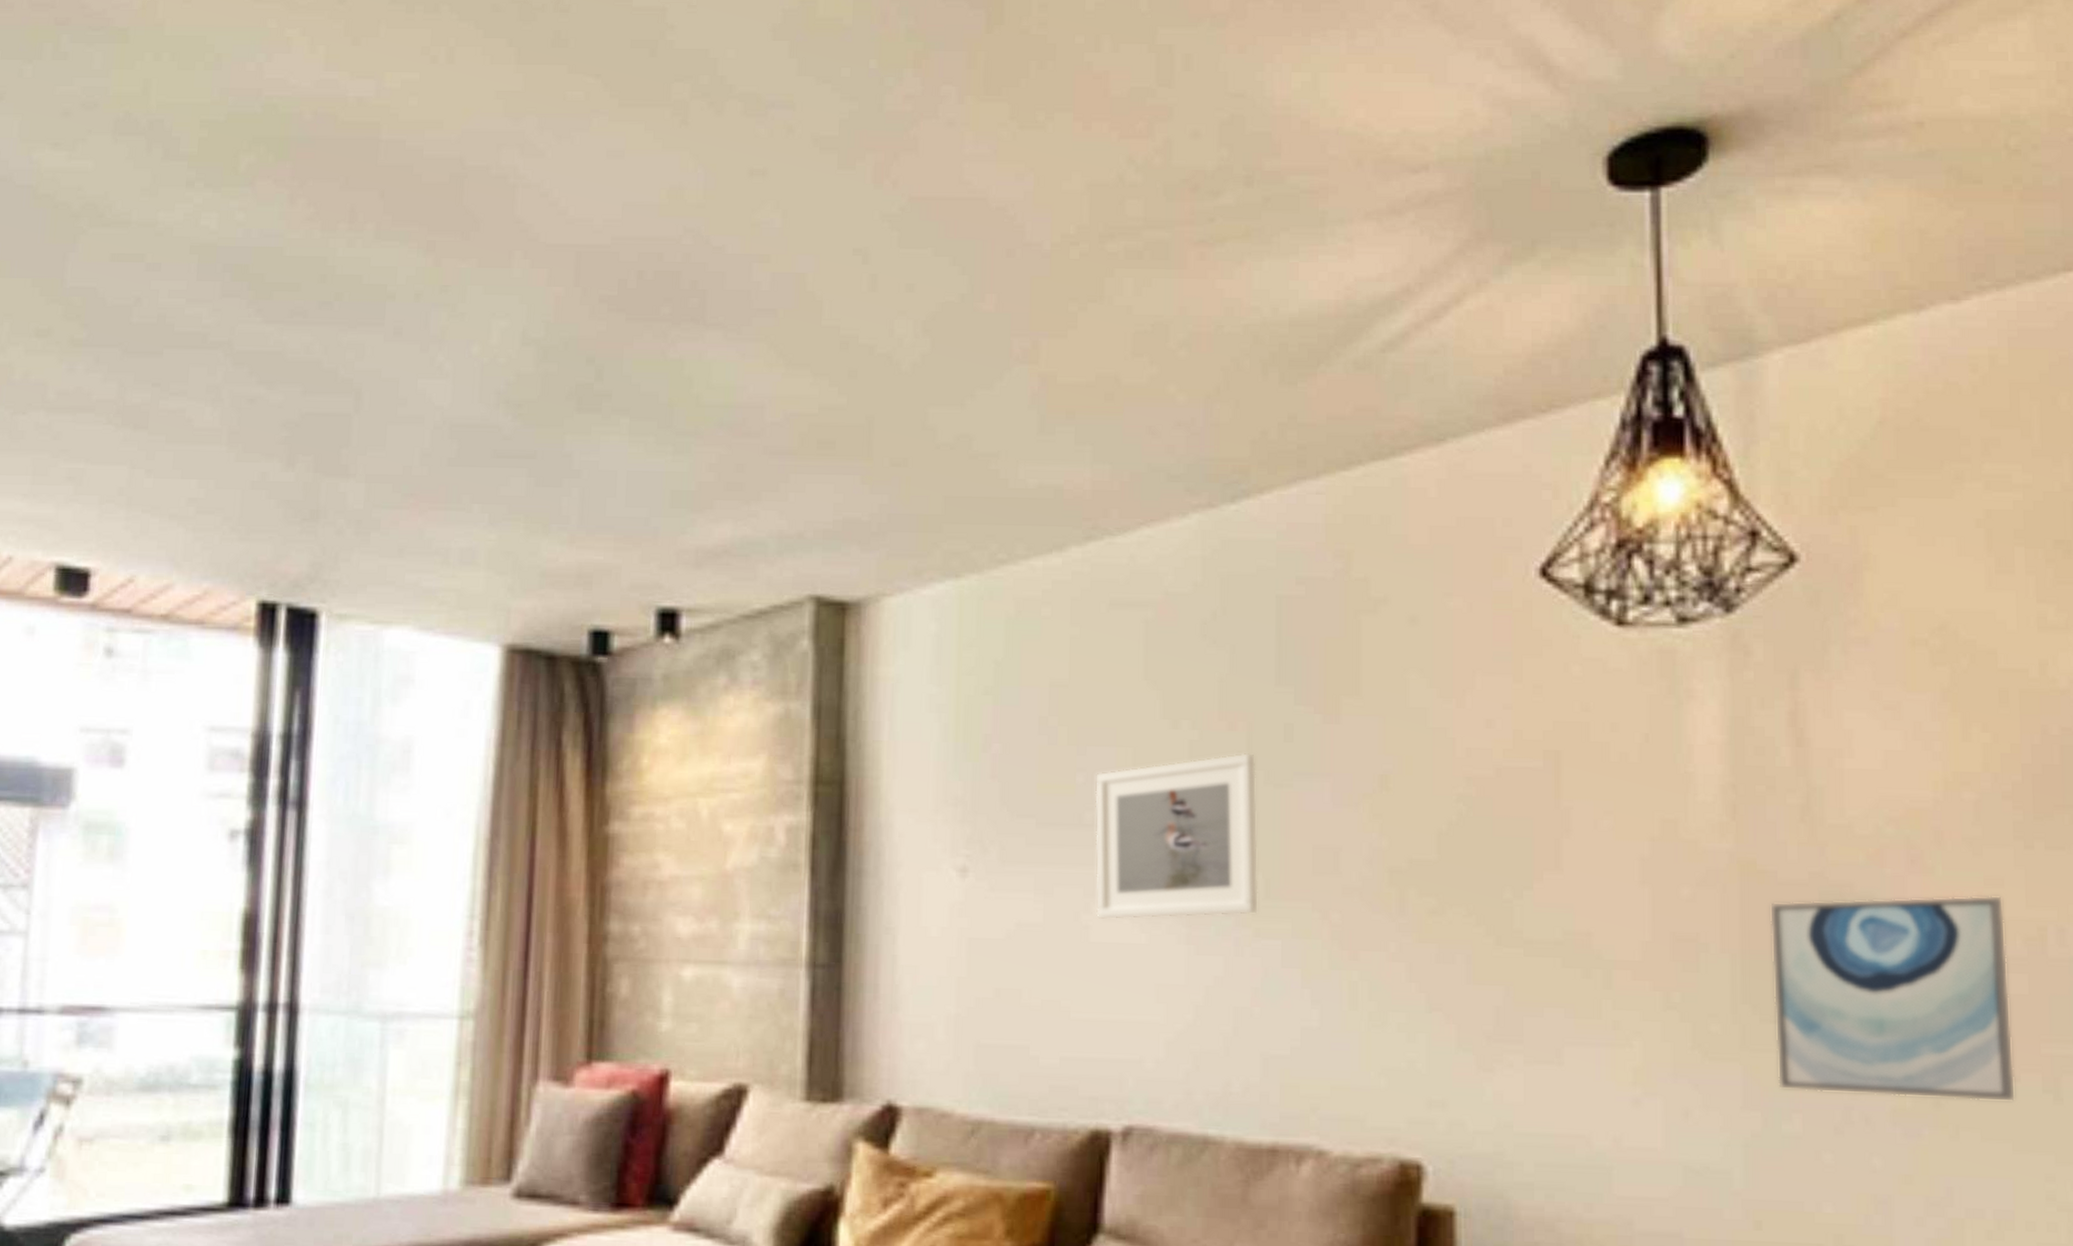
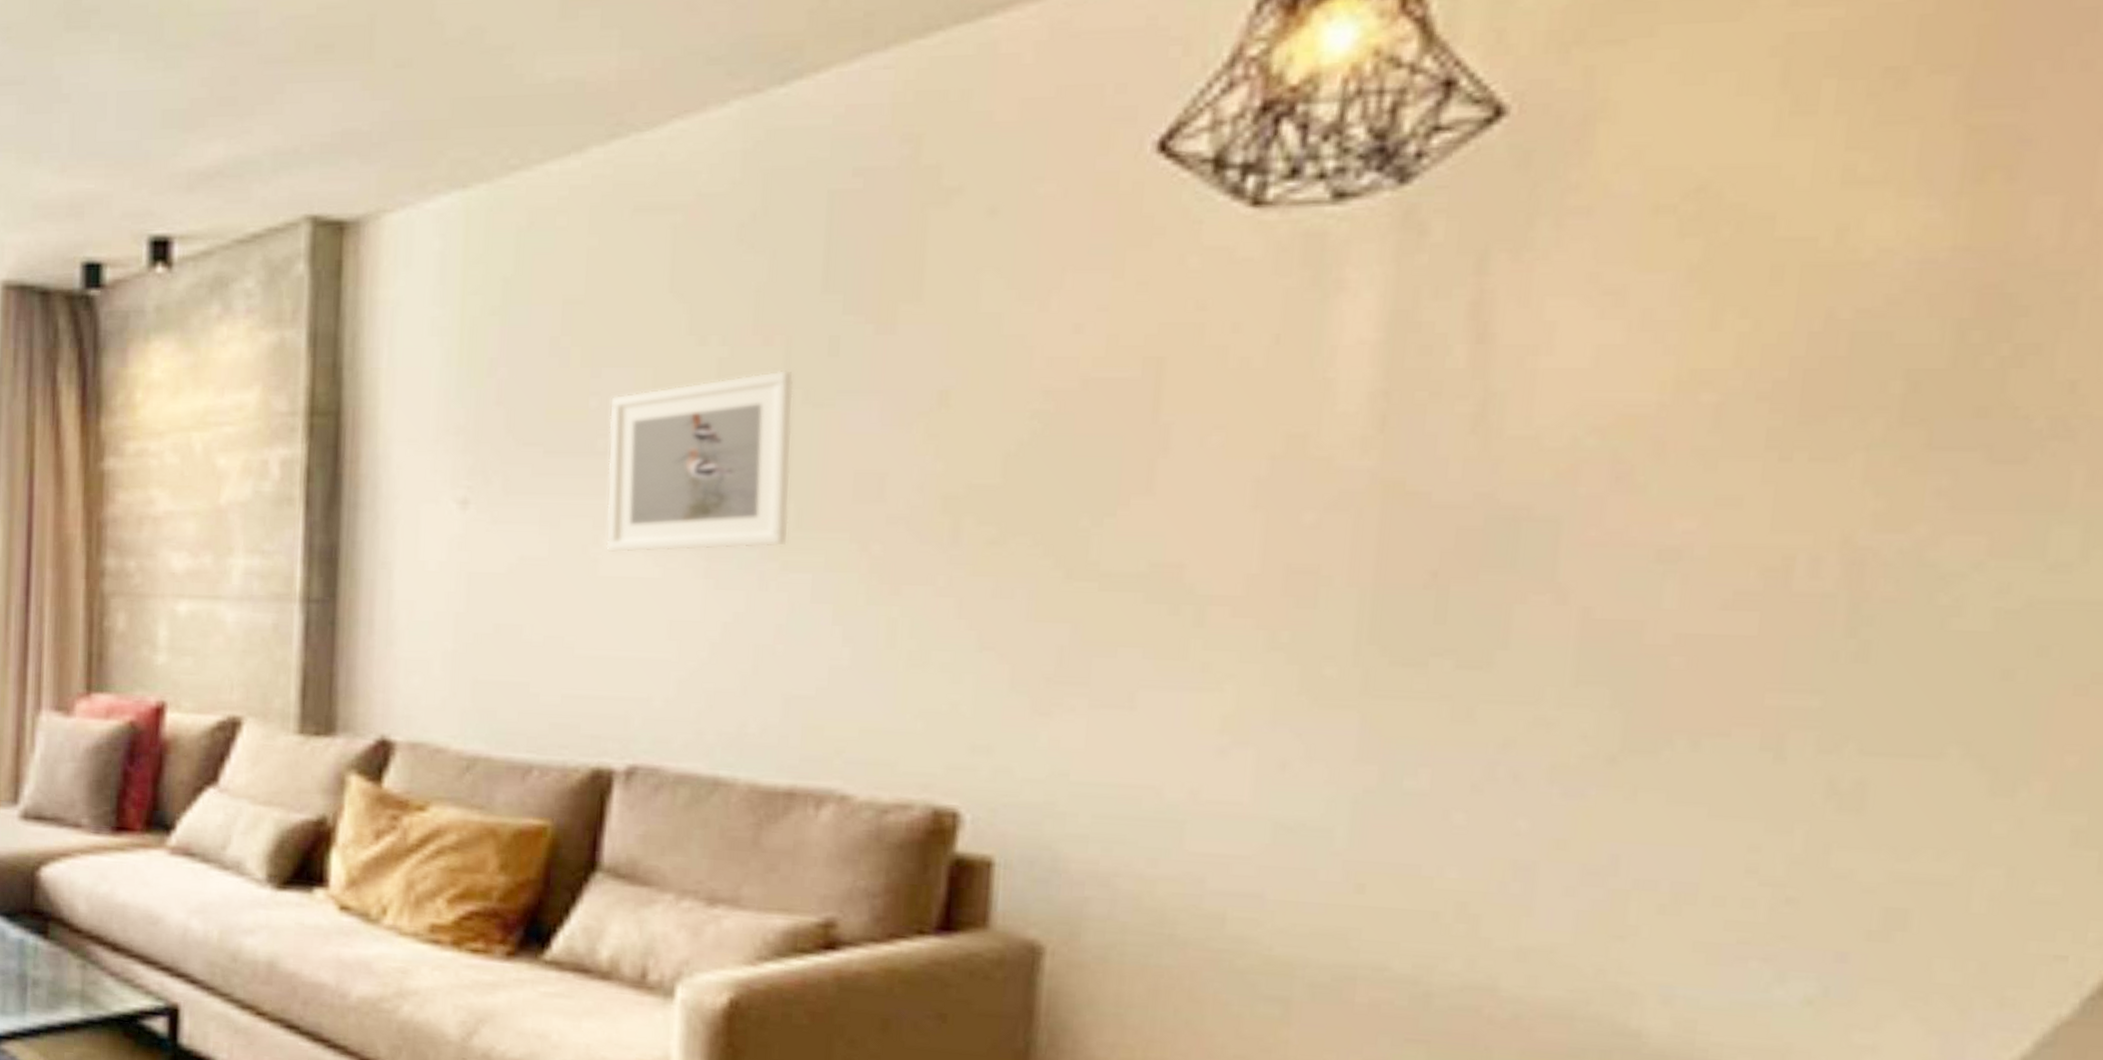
wall art: present [1769,895,2016,1102] -> none [1404,517,1739,761]

